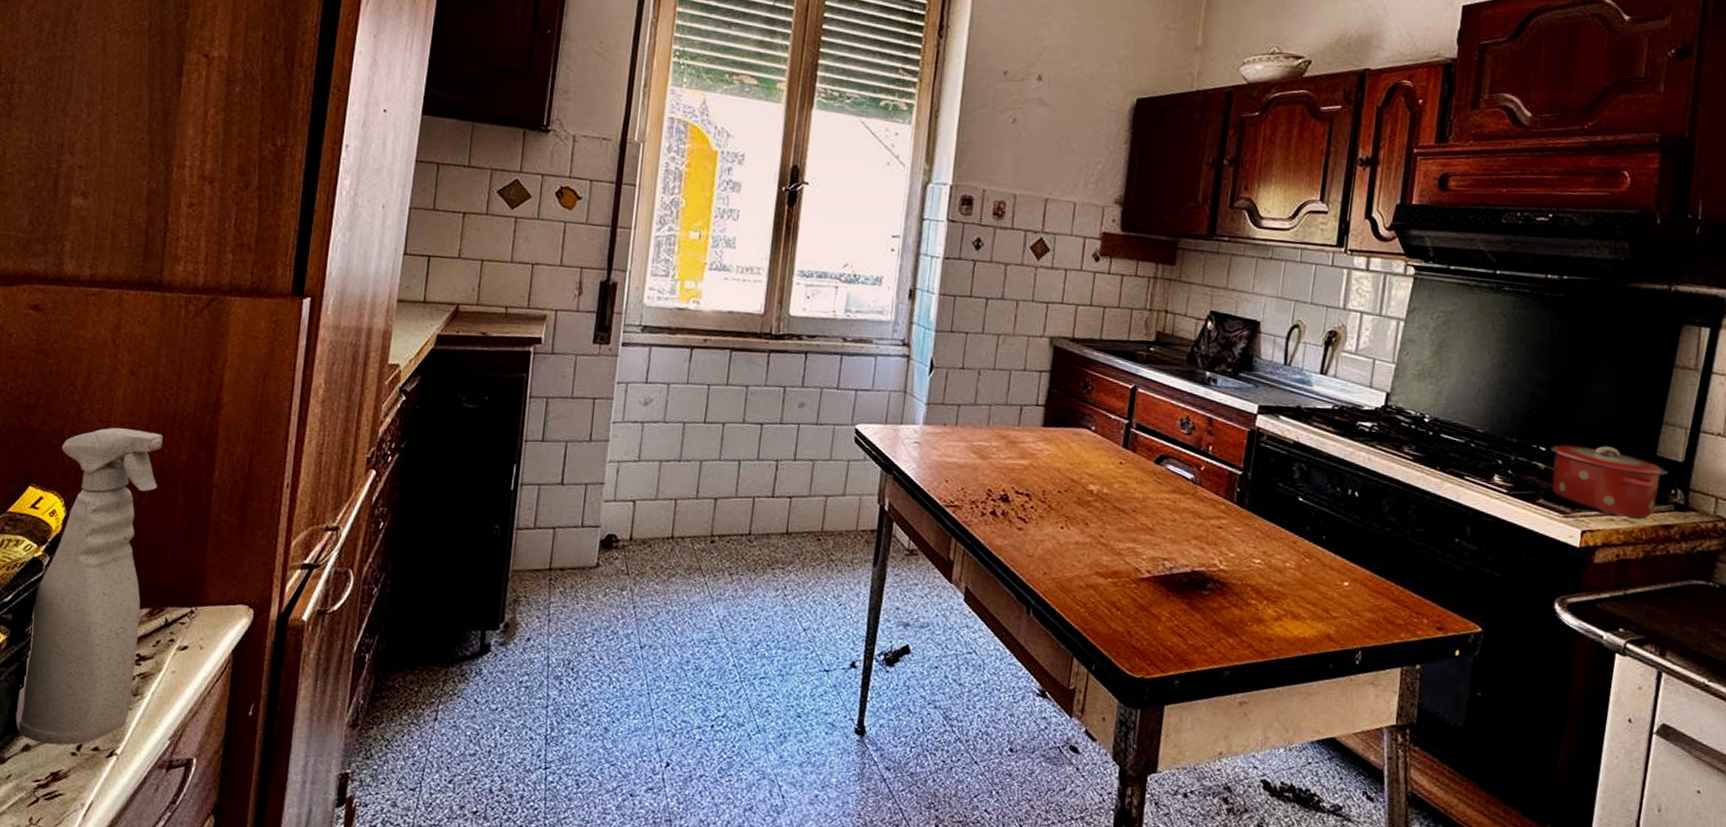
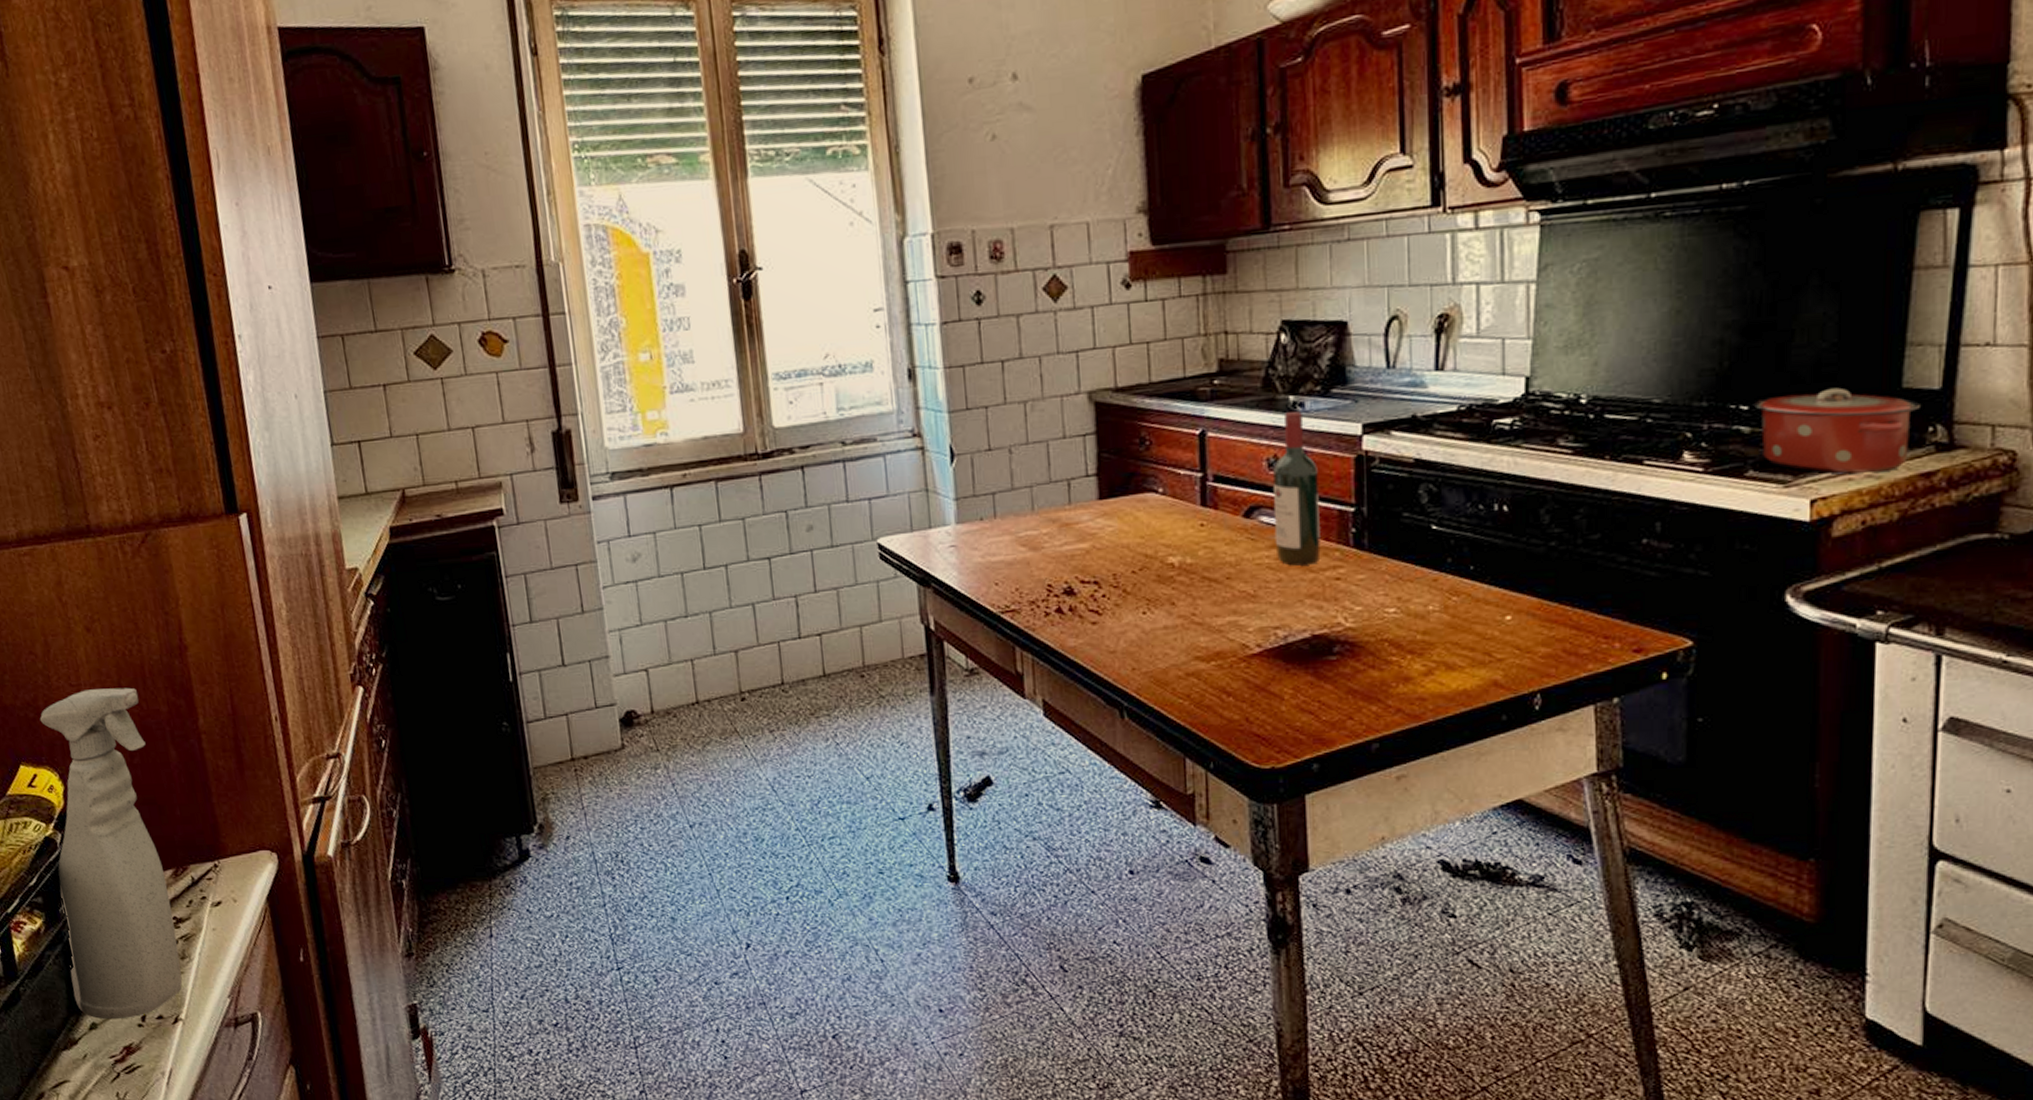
wine bottle: none [1175,384,1219,512] -> present [1273,411,1321,566]

